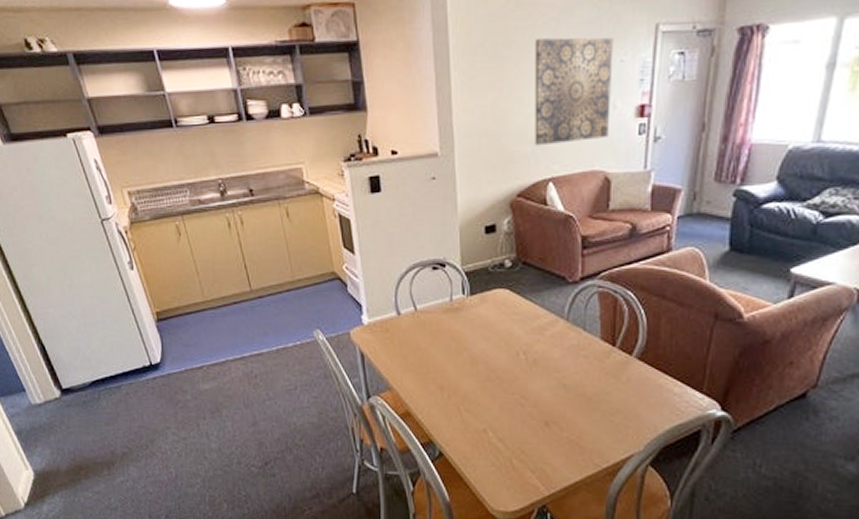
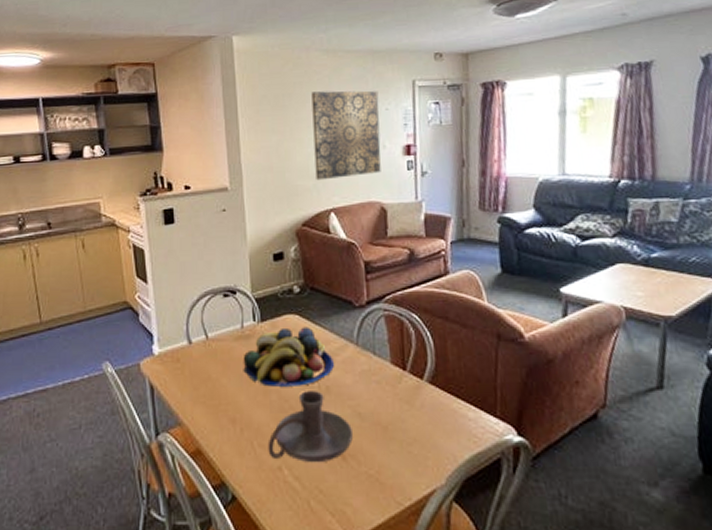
fruit bowl: none [451,301,542,358] -> present [243,327,334,387]
candle holder: none [474,363,557,428] -> present [268,391,353,463]

